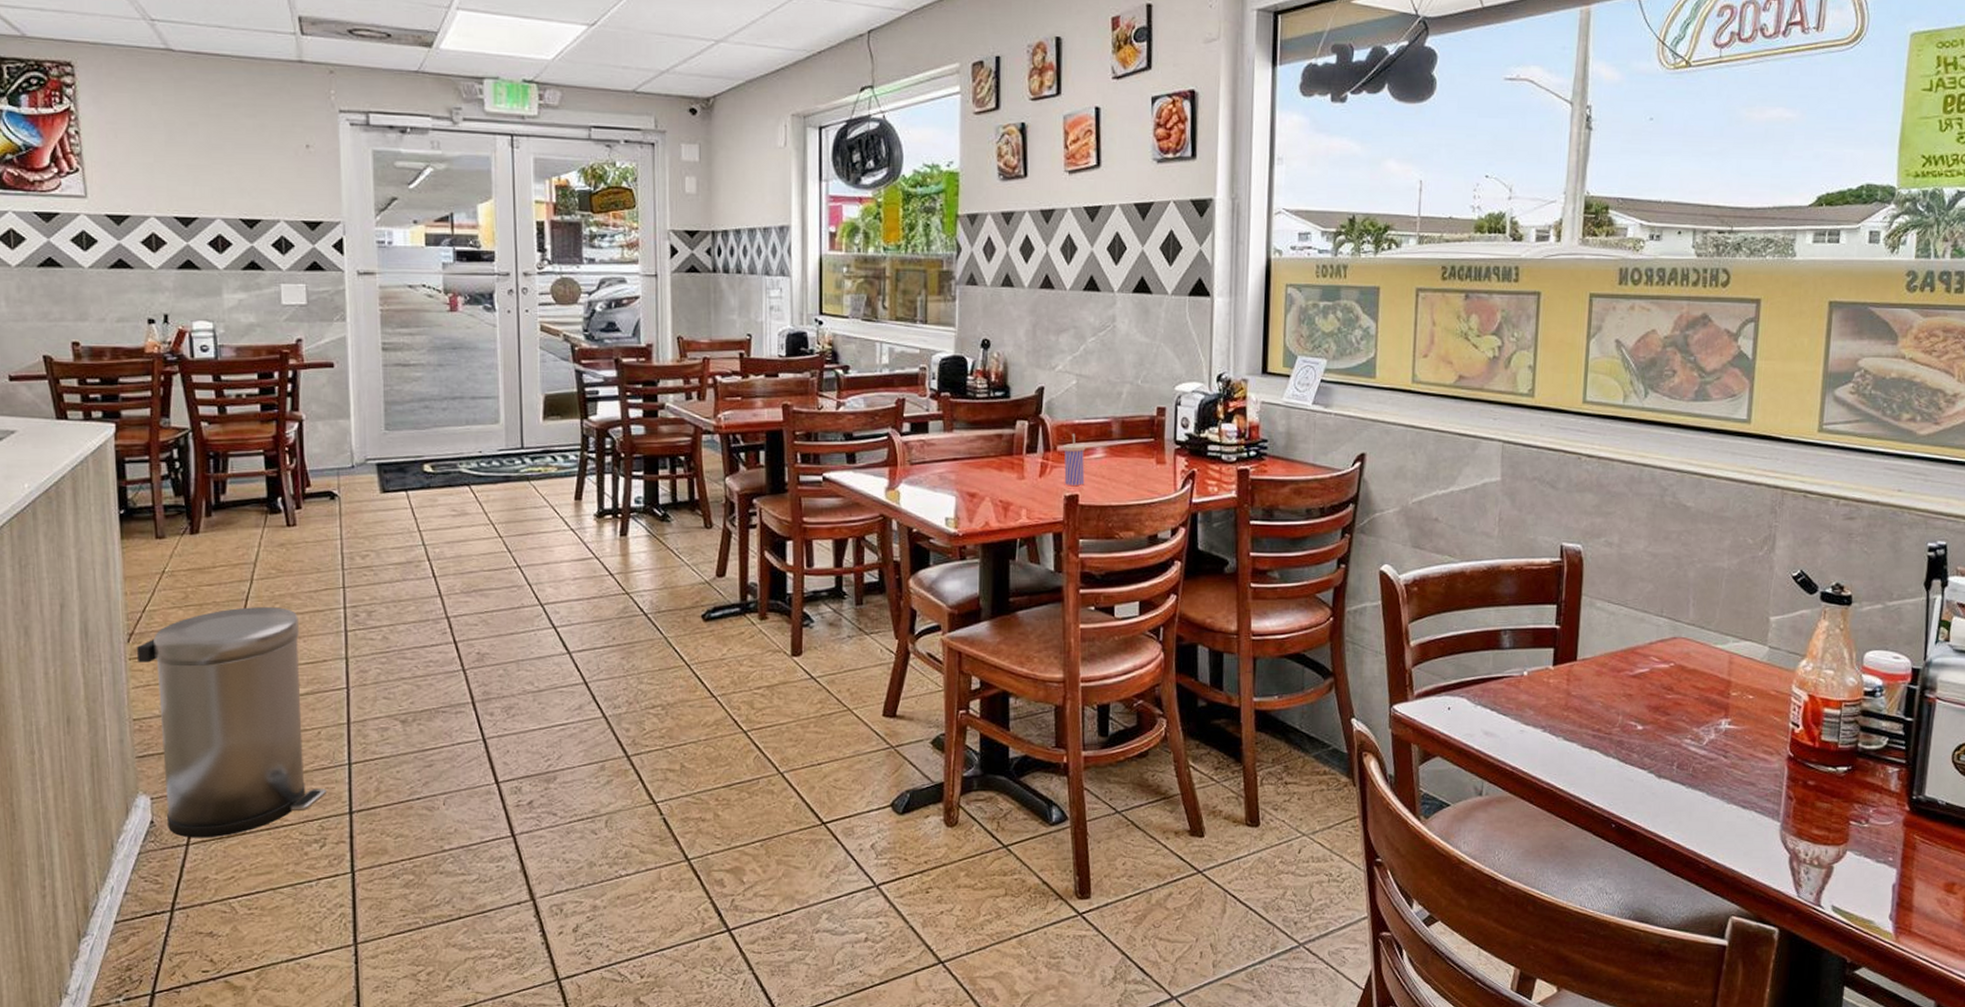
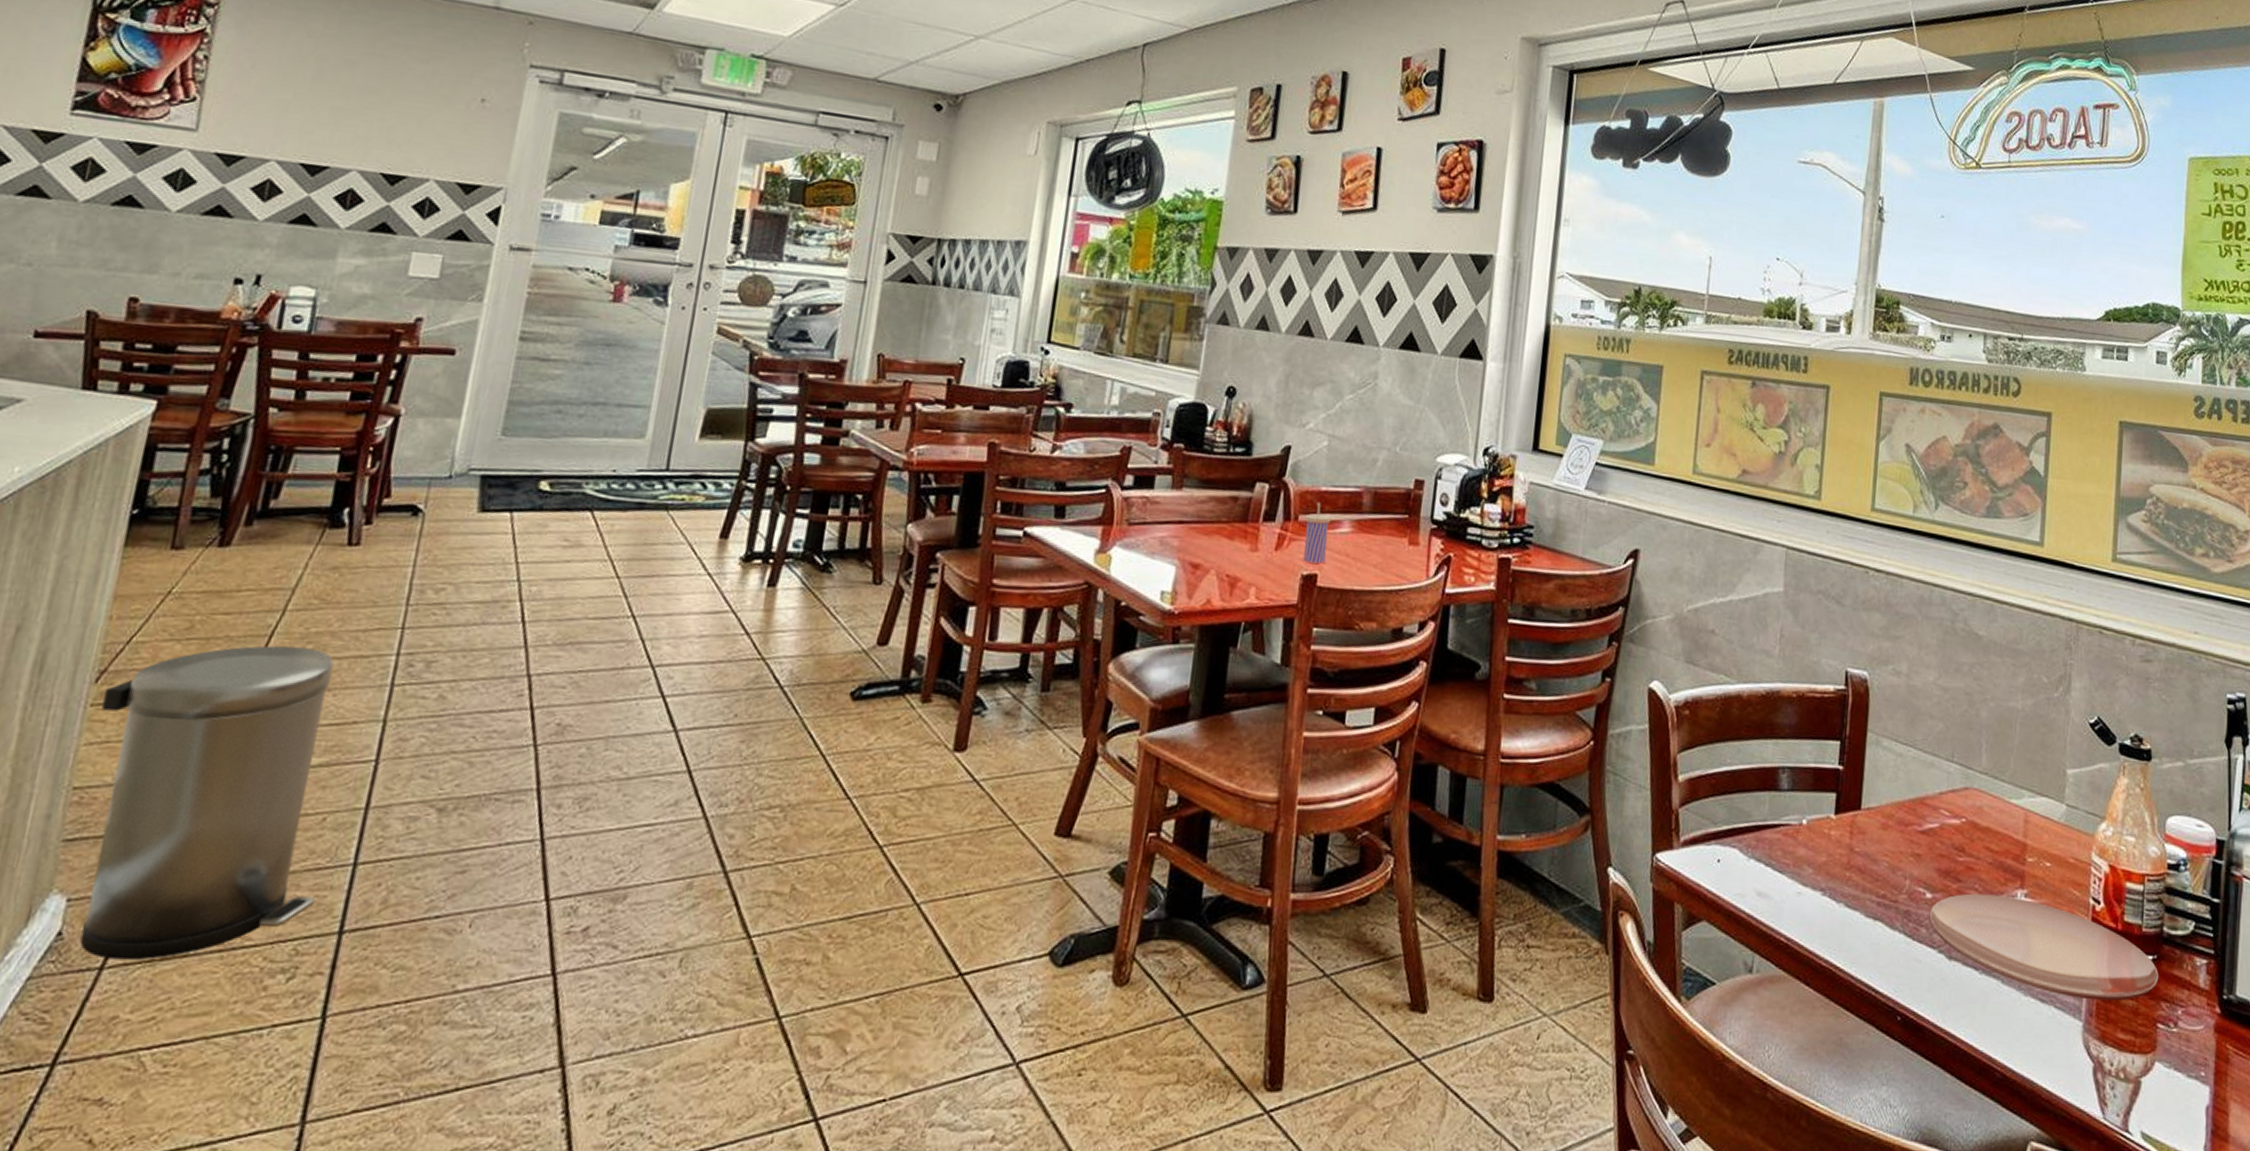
plate: none [1640,724,1853,805] -> present [1929,893,2159,1001]

